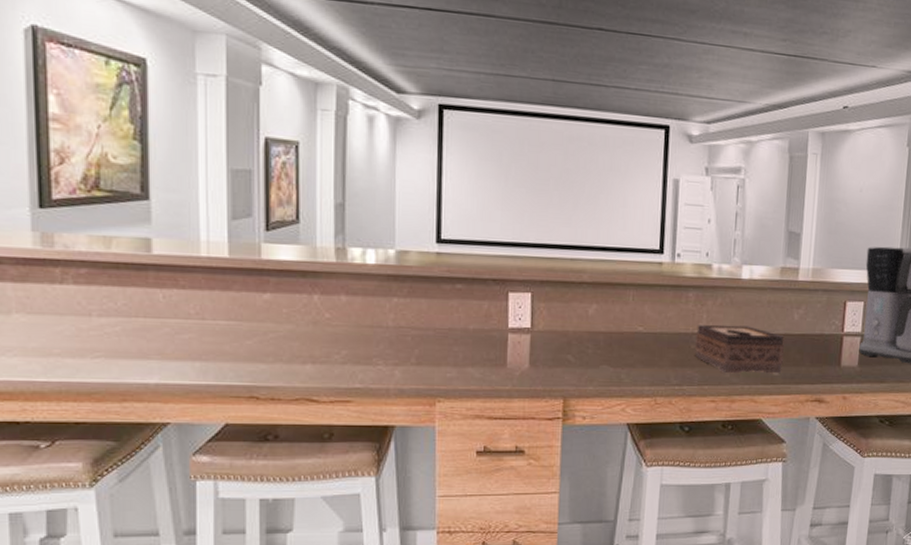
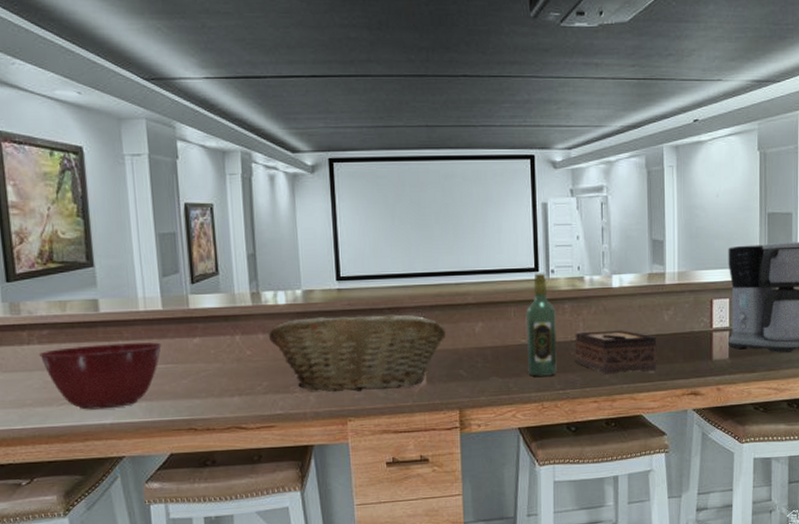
mixing bowl: none [74,291,226,367] -> present [39,342,163,410]
fruit basket: none [352,282,556,370] -> present [268,314,447,392]
wine bottle: none [642,255,680,369] -> present [525,273,558,376]

